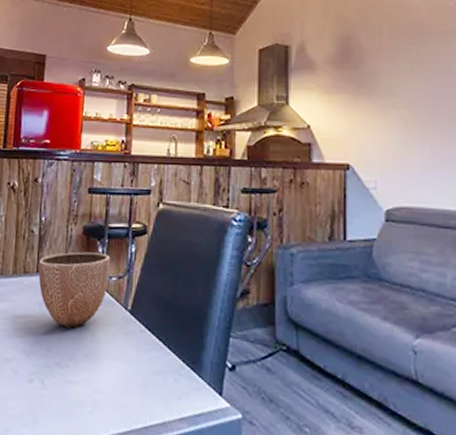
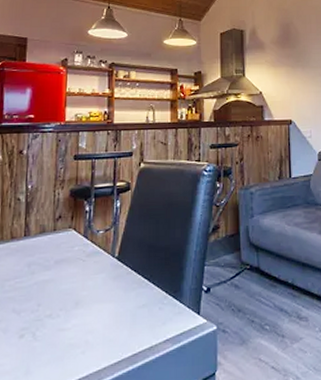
decorative bowl: present [38,252,111,328] -> none [26,211,98,282]

